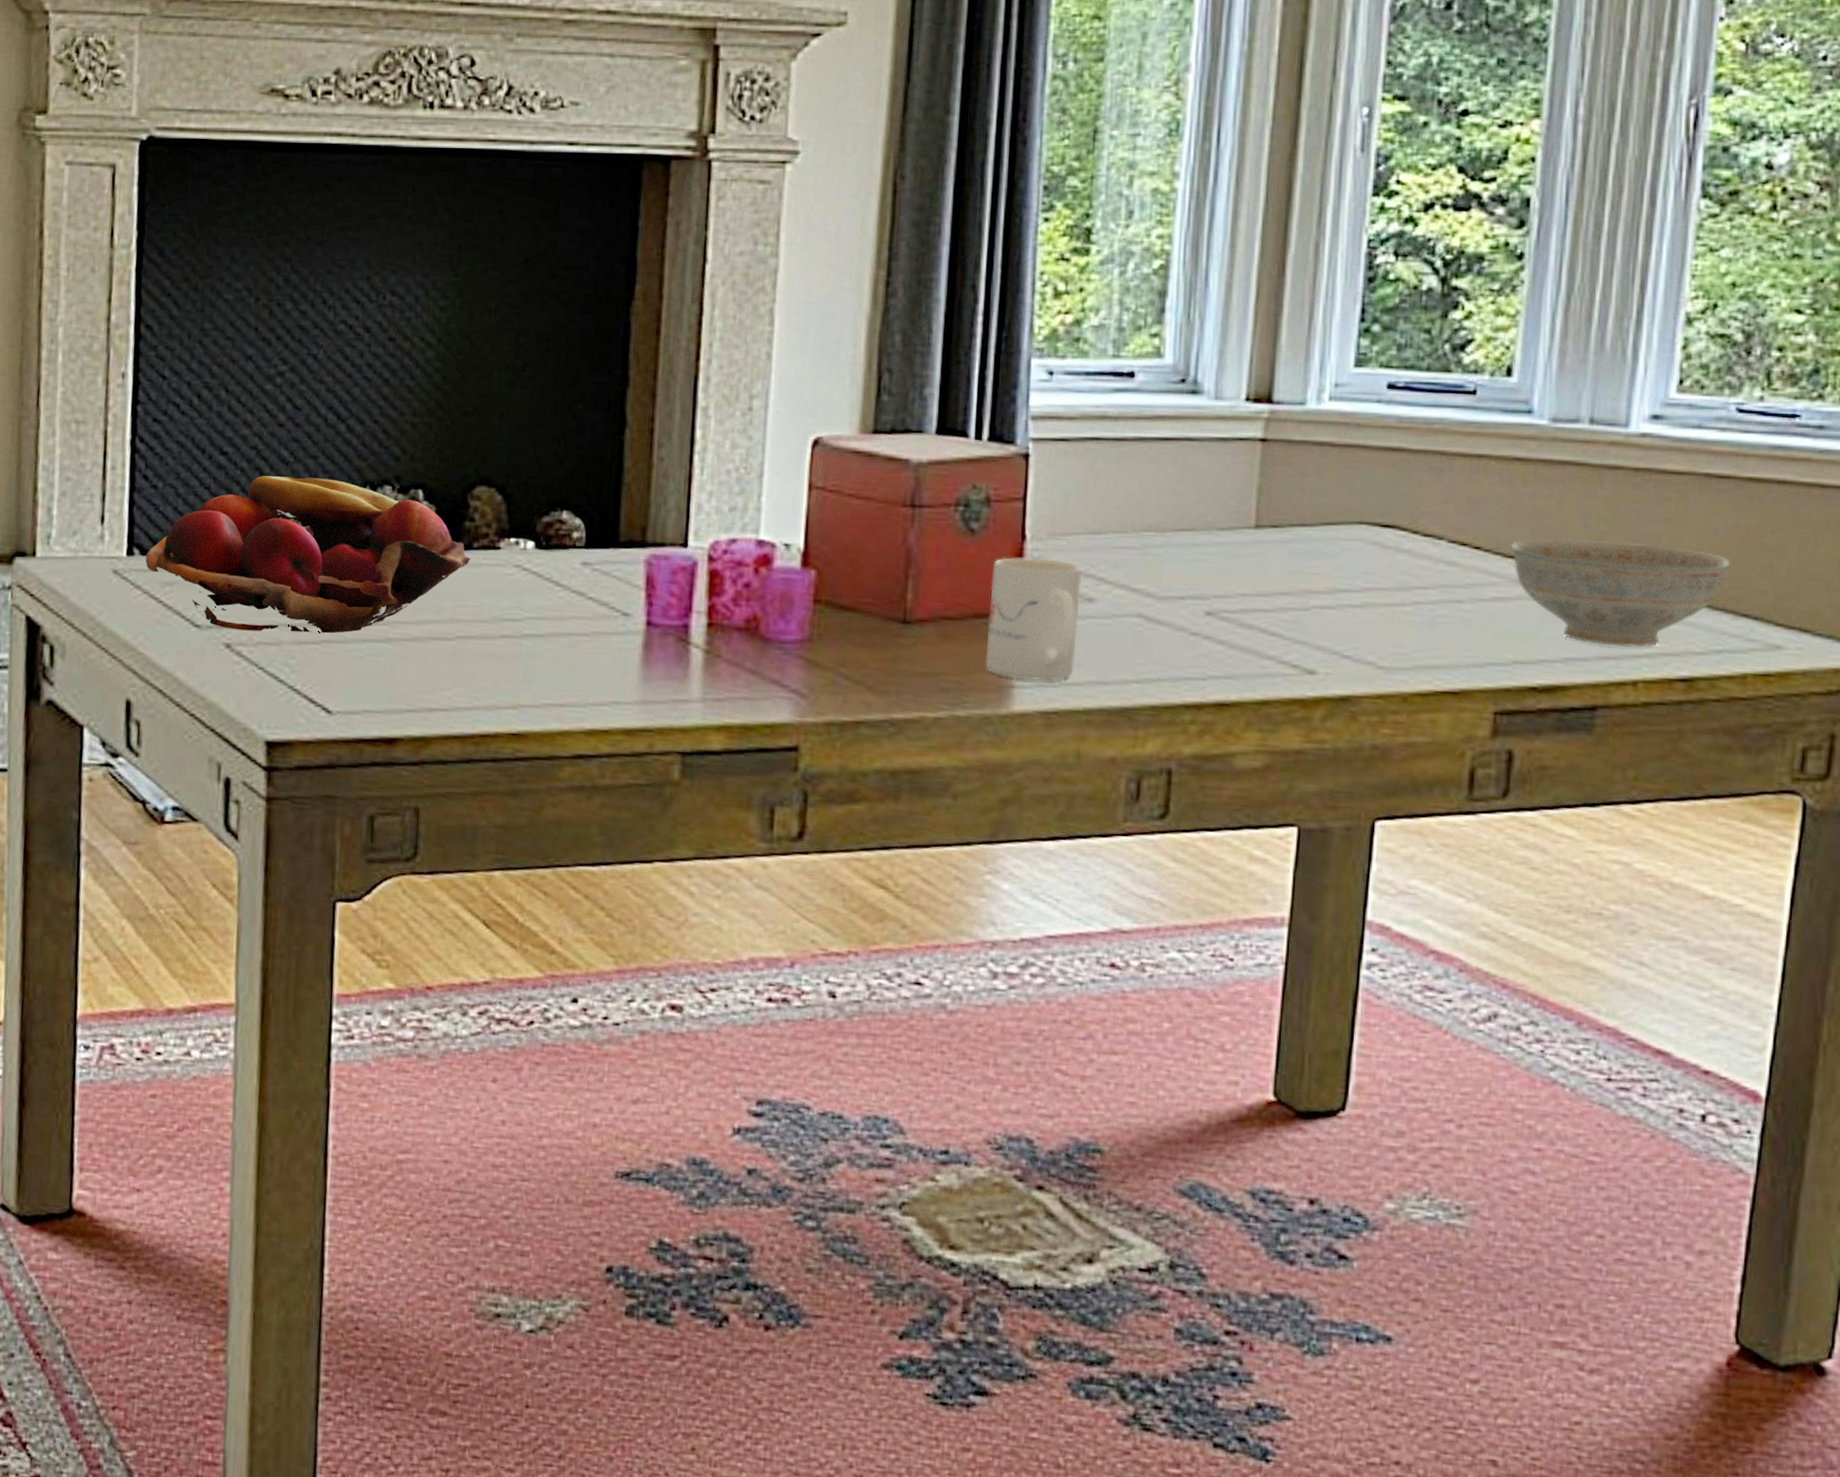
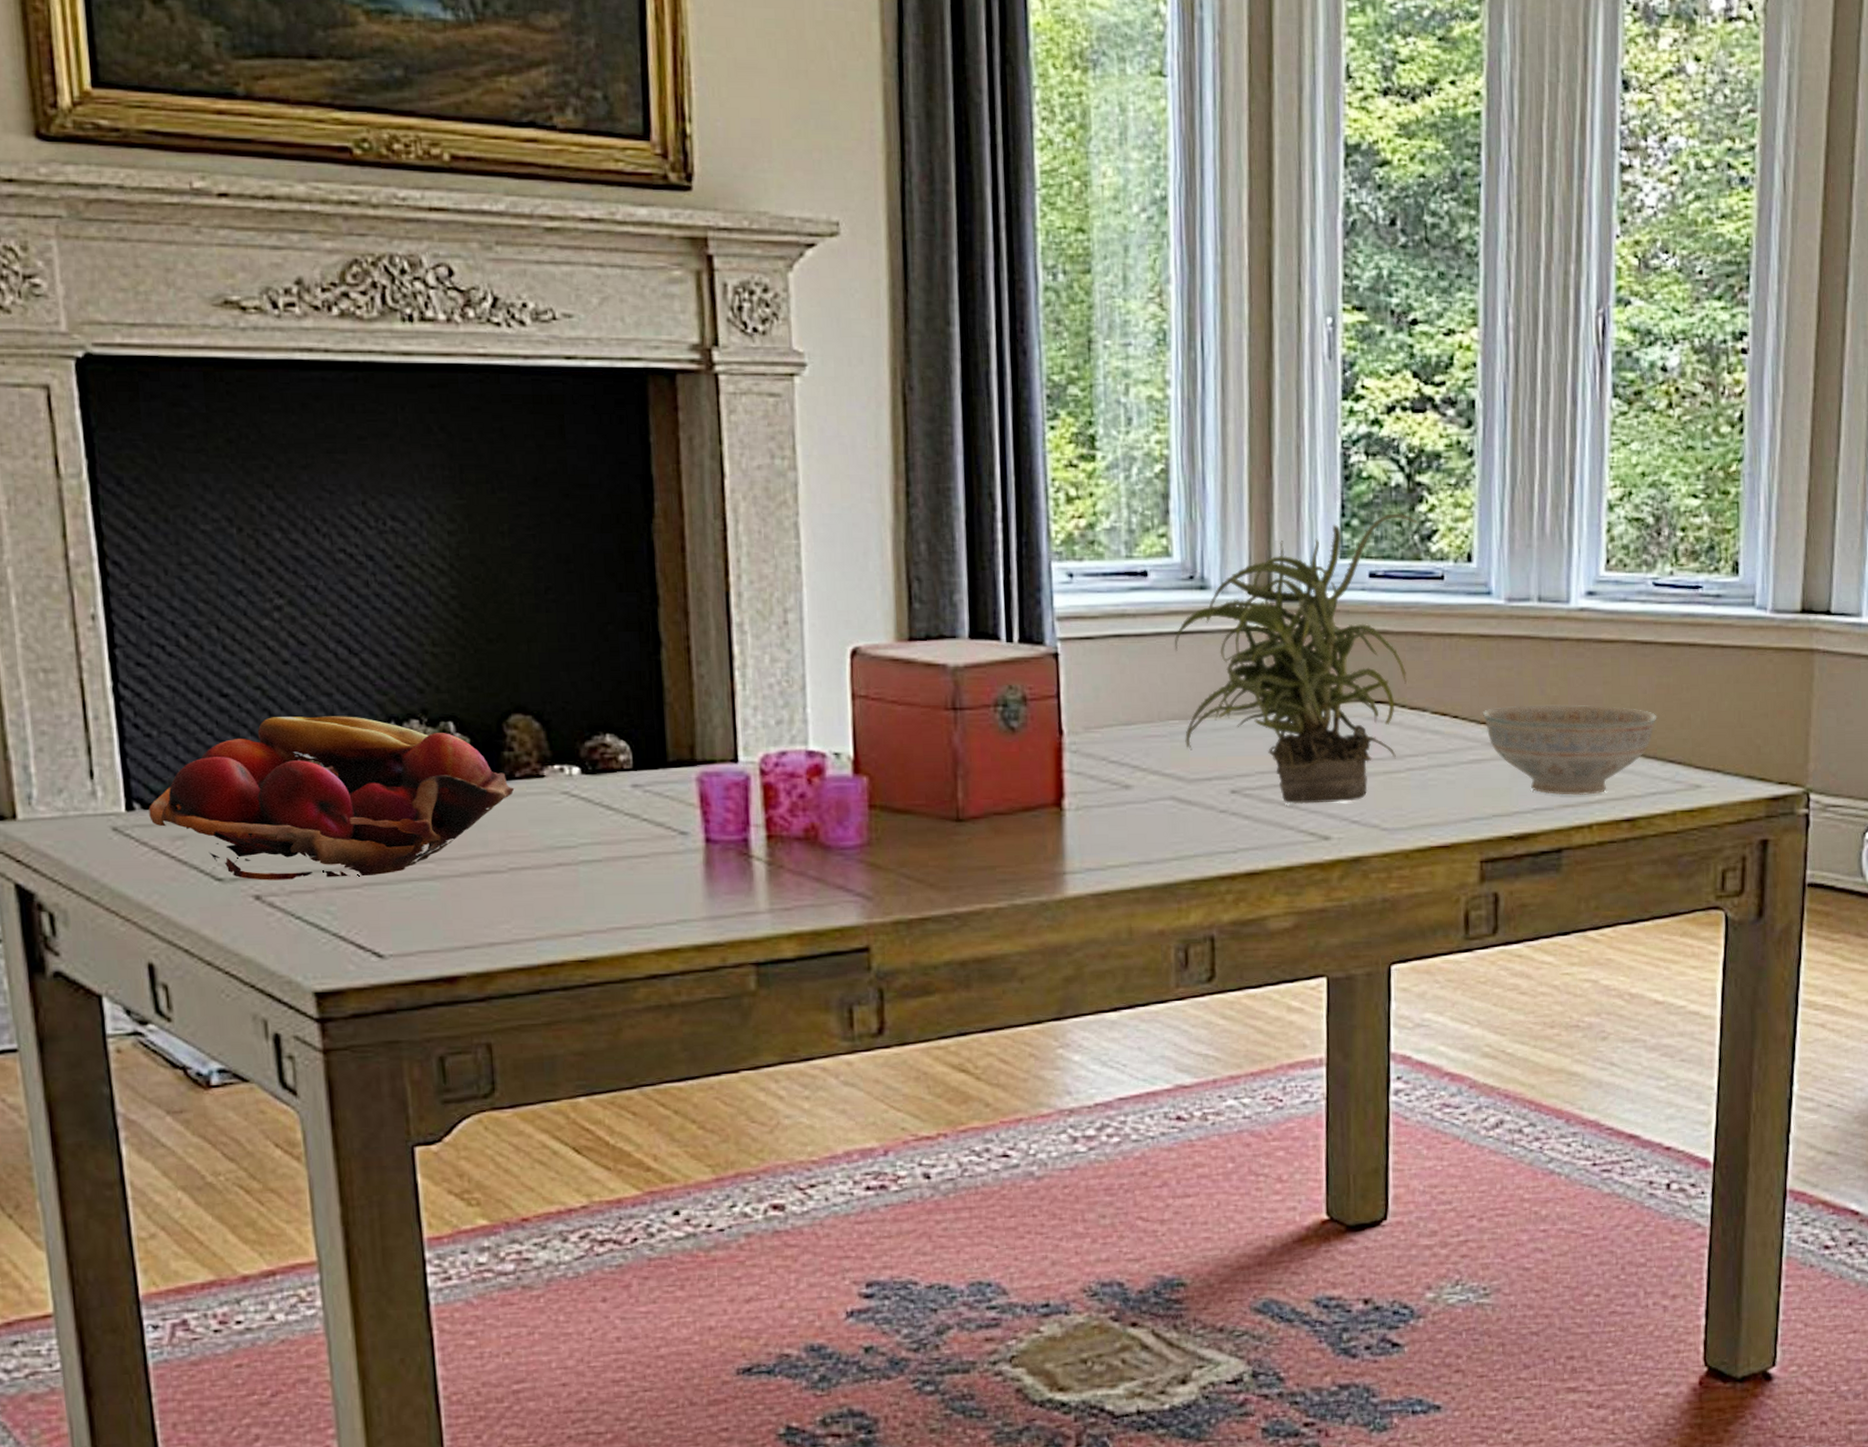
mug: present [985,557,1082,681] -> none [1035,751,1120,866]
potted plant: none [1156,320,1451,634] -> present [1174,513,1419,804]

